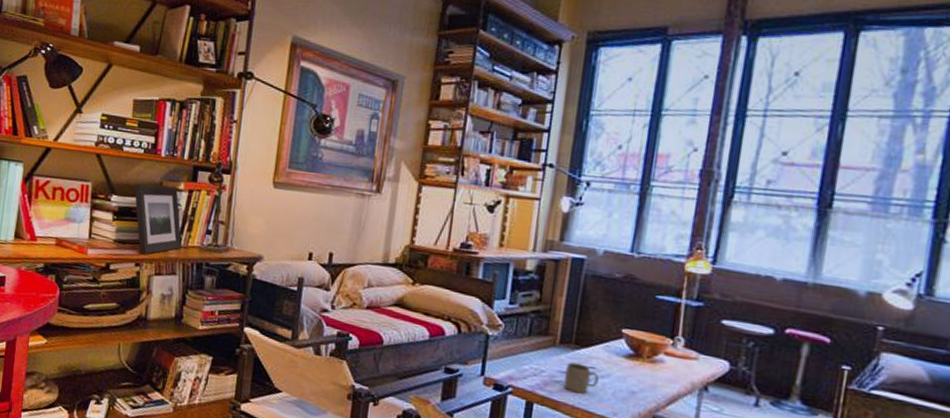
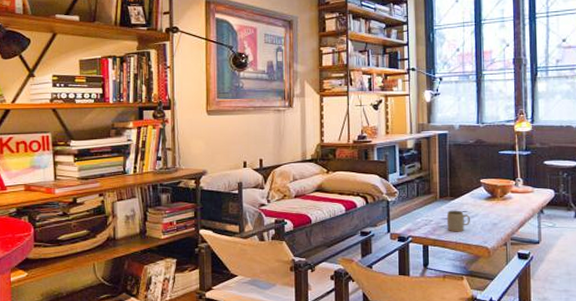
picture frame: present [134,184,182,255] -> none [90,126,138,186]

